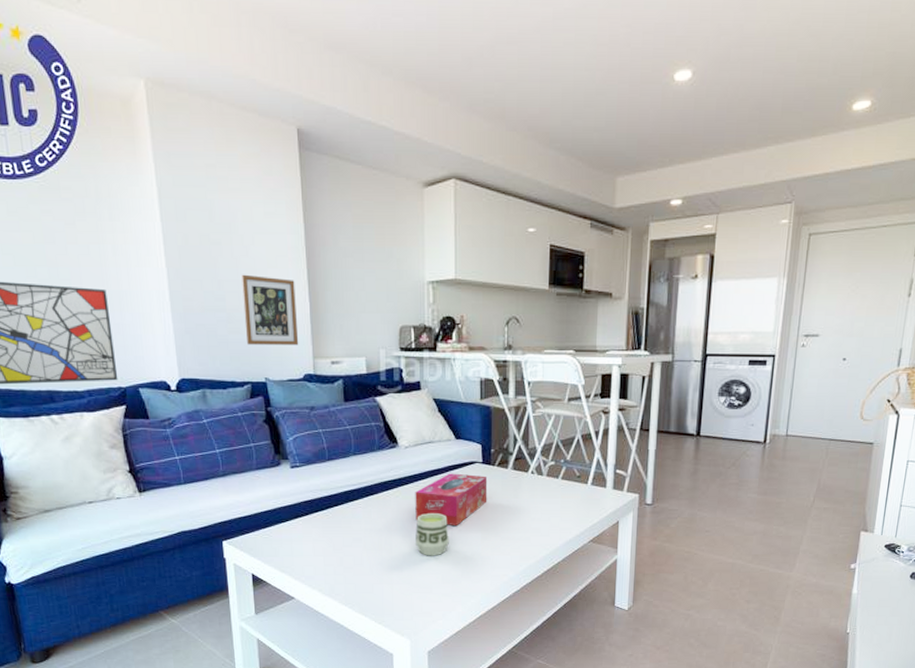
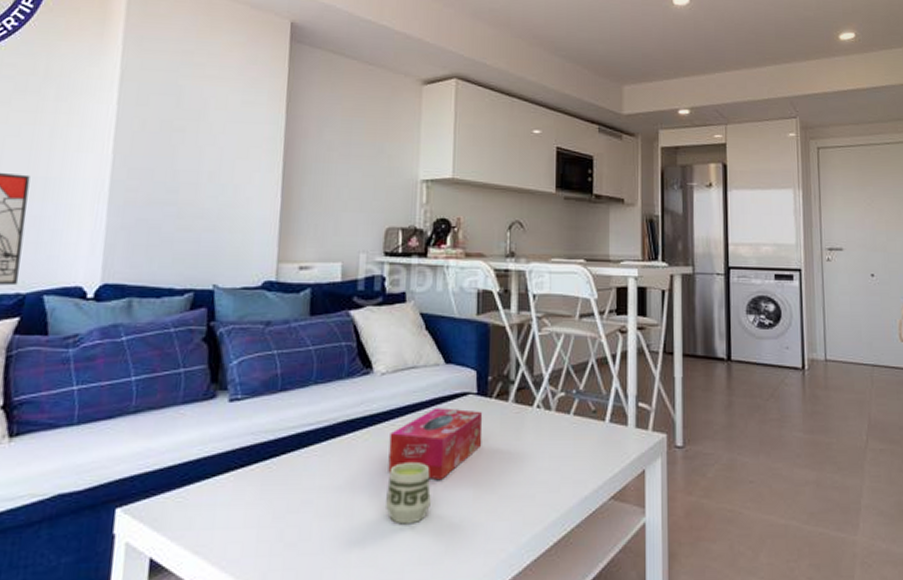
picture frame: present [241,274,299,346] -> none [197,164,267,247]

